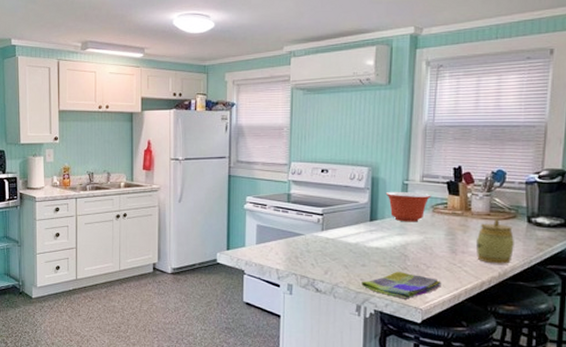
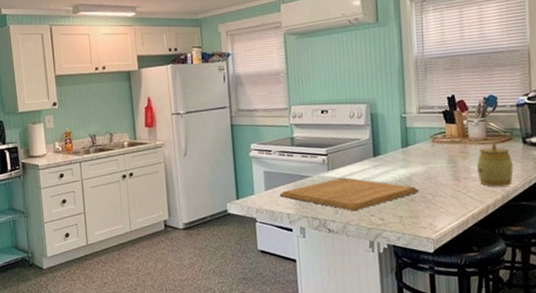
chopping board: none [270,238,414,274] -> present [279,177,420,212]
dish towel: present [361,272,441,299] -> none [372,203,449,231]
mixing bowl: present [385,191,431,222] -> none [385,124,430,155]

